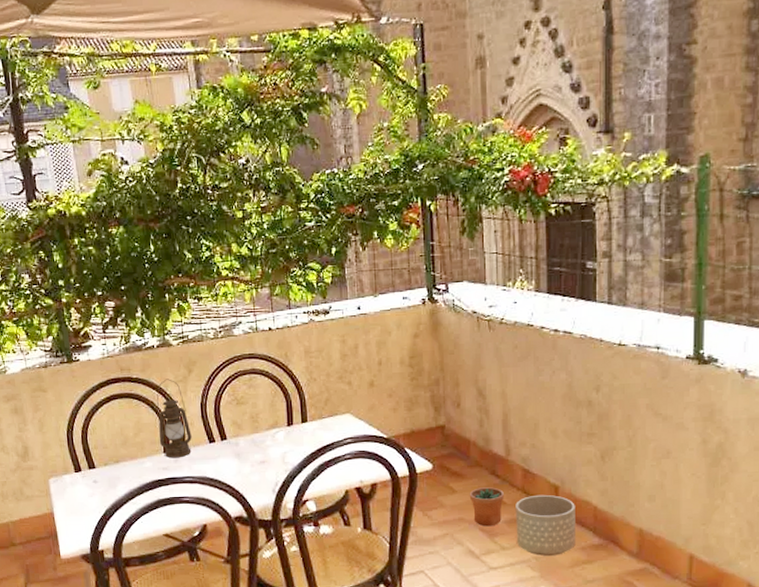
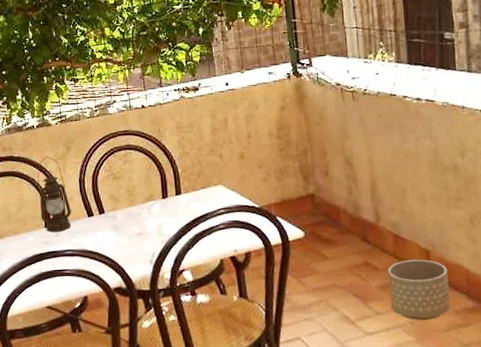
planter: present [469,487,504,527] -> none [341,253,376,292]

